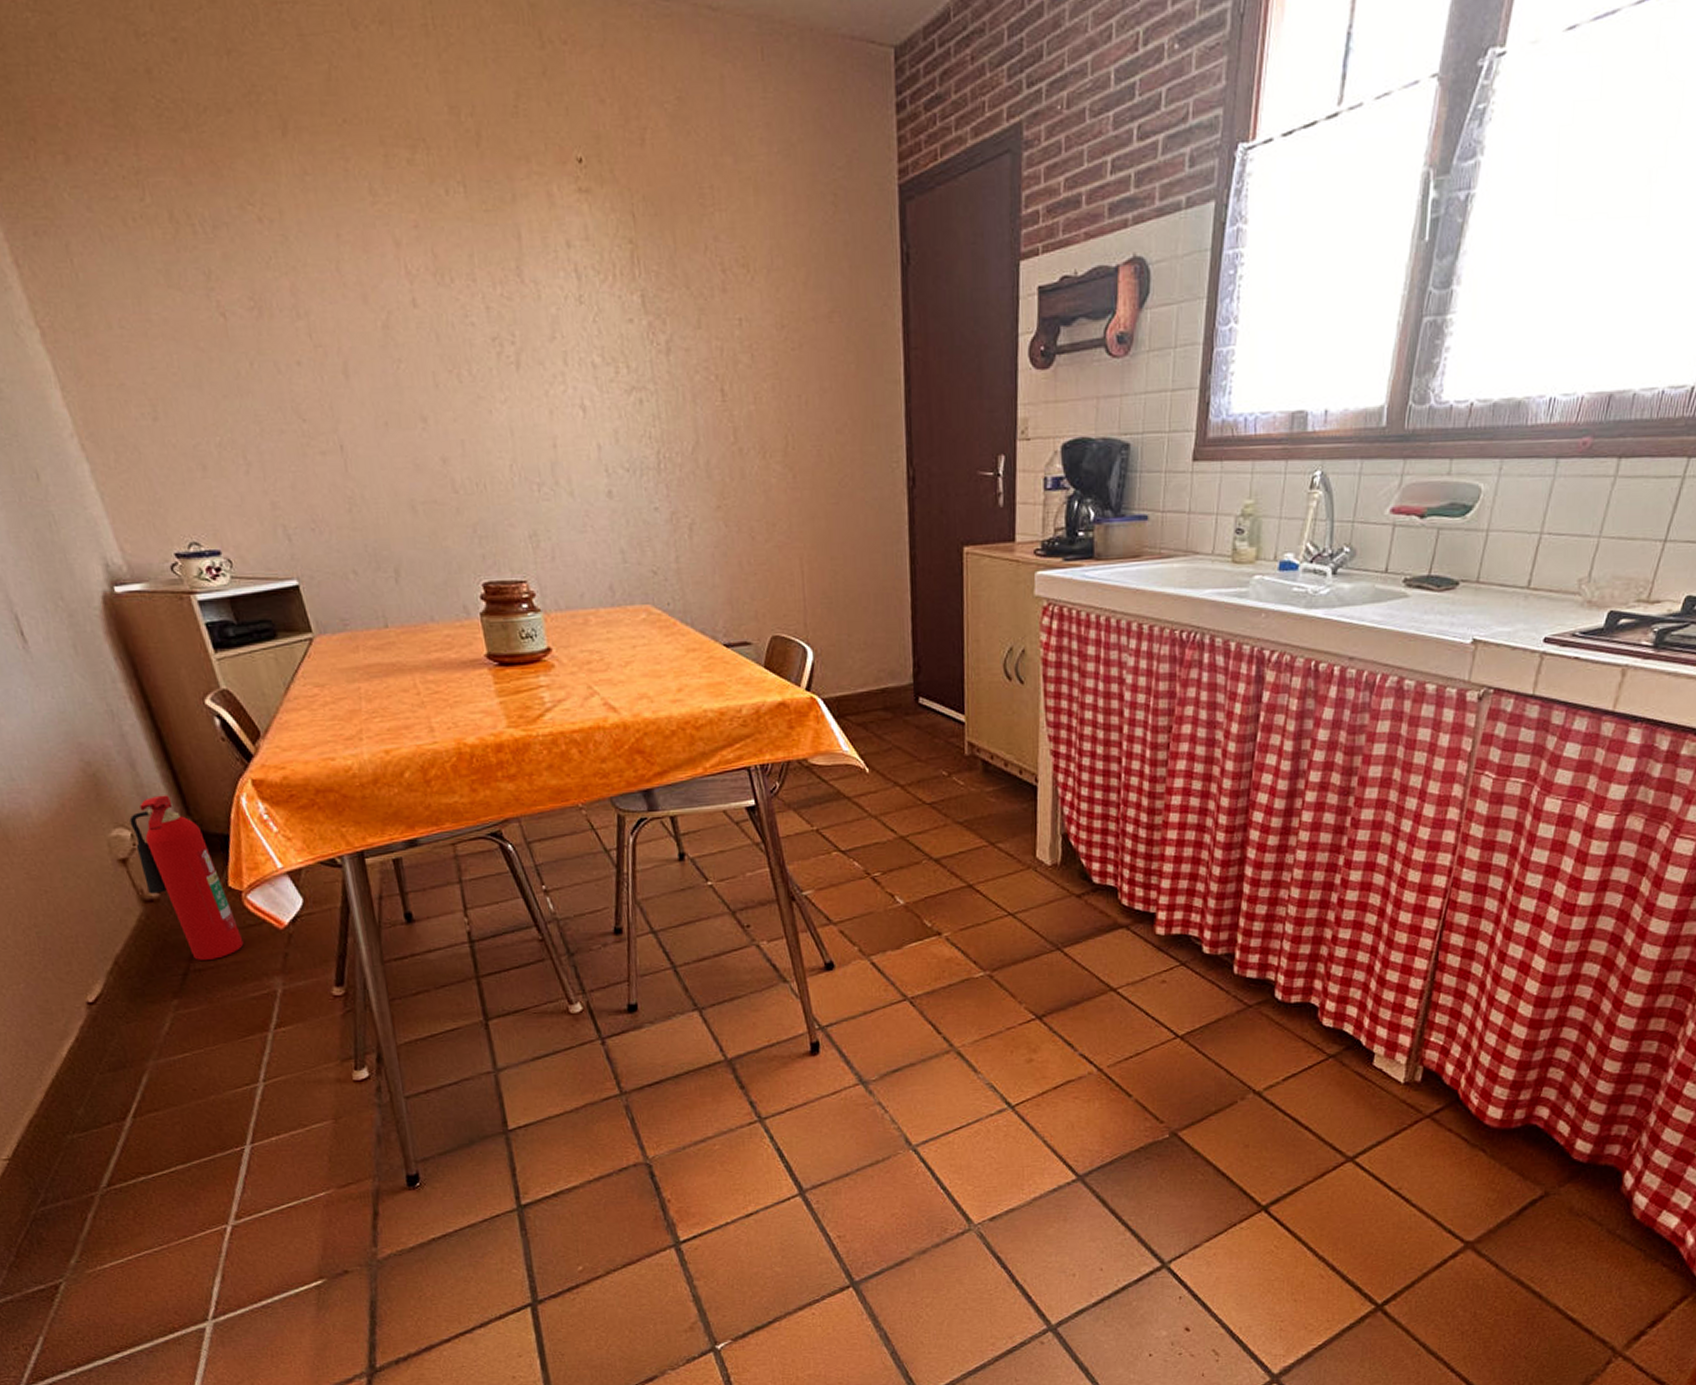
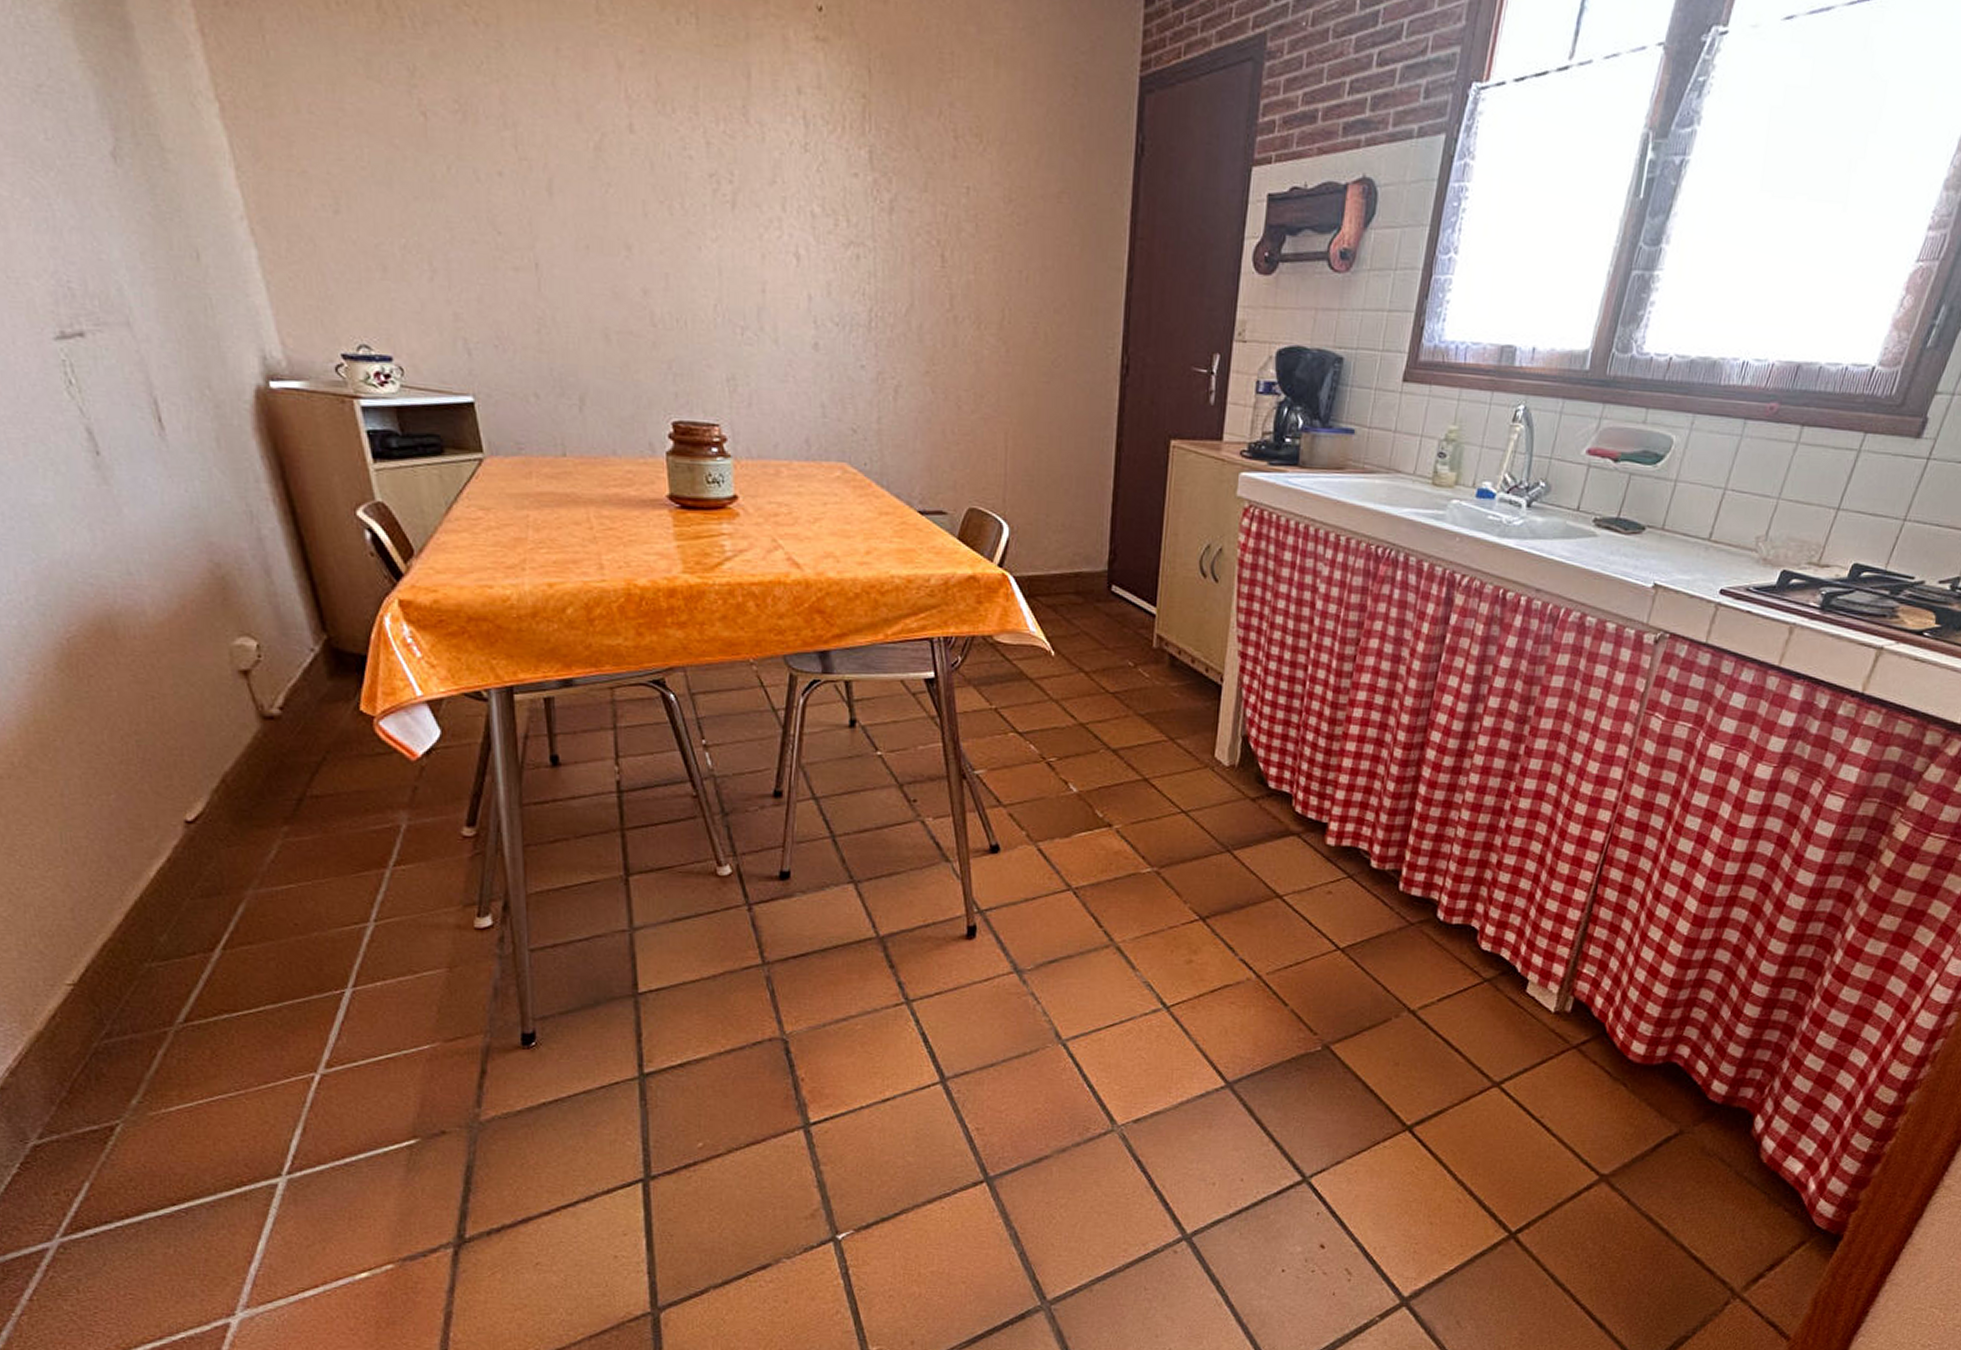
fire extinguisher: present [129,795,244,961] -> none [257,606,370,788]

